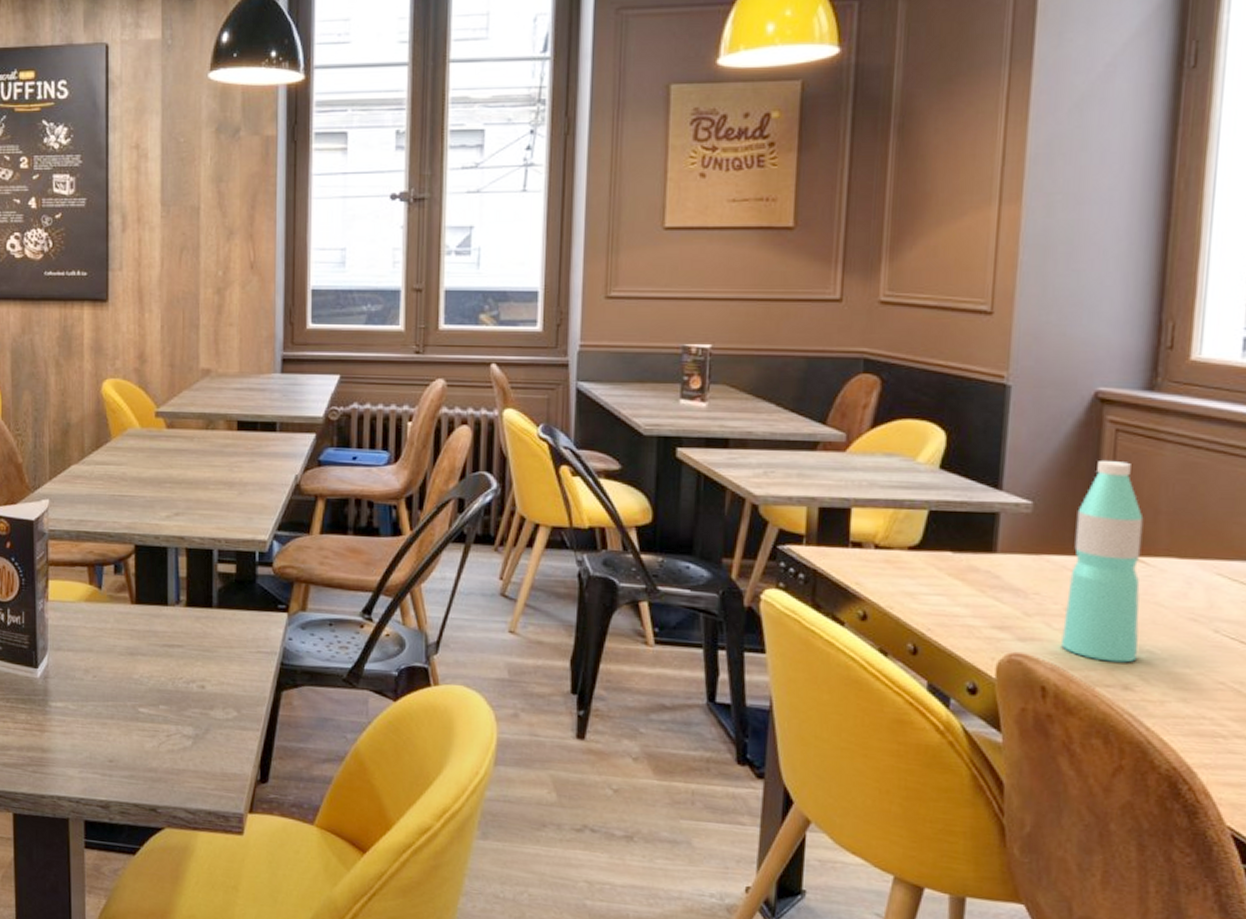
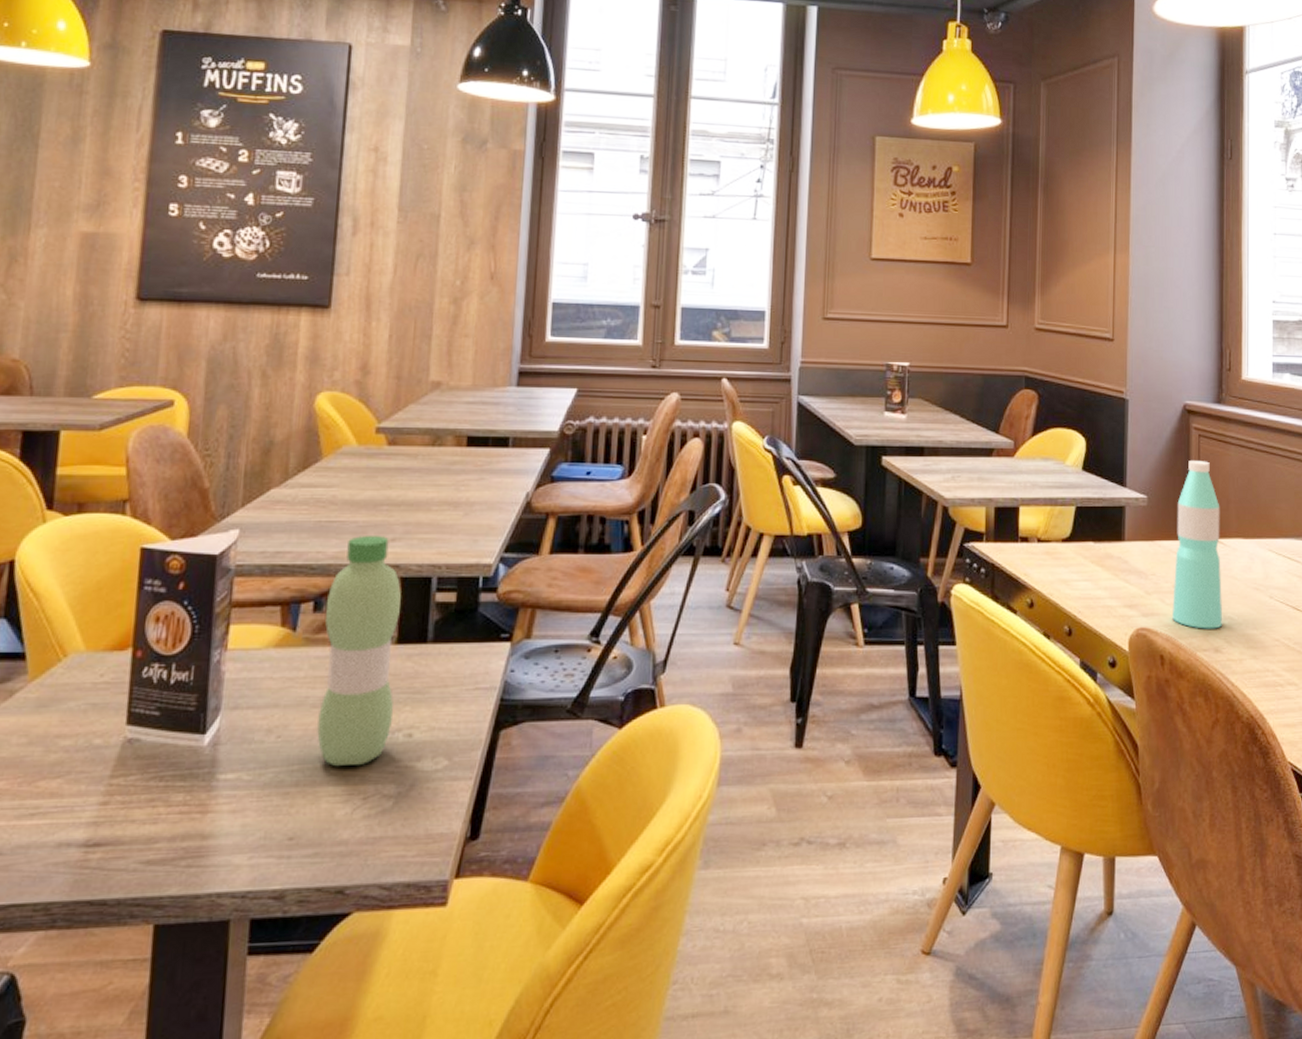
water bottle: none [124,509,187,708] -> present [317,535,401,767]

